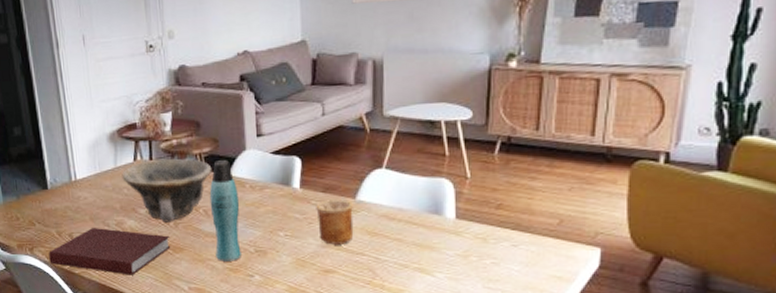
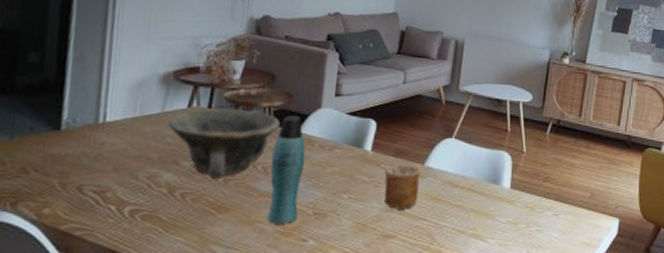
notebook: present [49,228,171,275] -> none [39,180,216,239]

